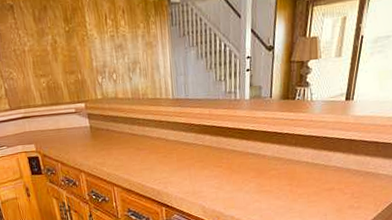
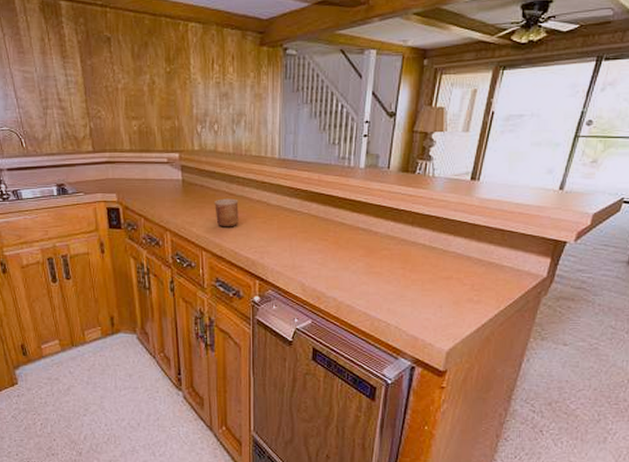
cup: none [120,138,143,165] -> present [215,198,239,227]

